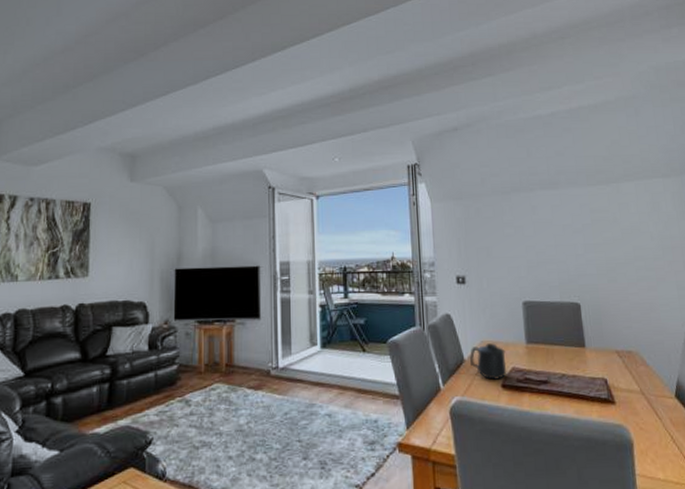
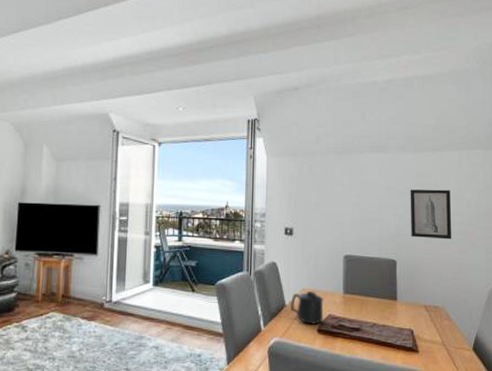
wall art: none [587,223,639,277] -> present [410,189,452,240]

